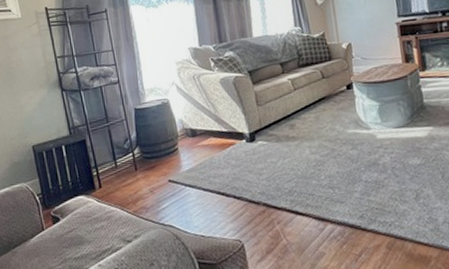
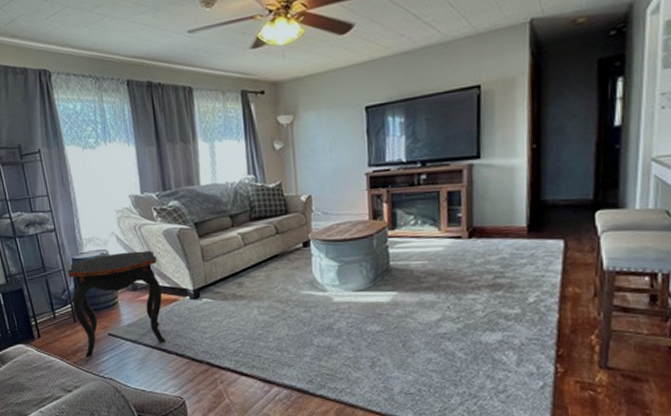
side table: none [130,98,224,207] -> present [68,250,166,359]

